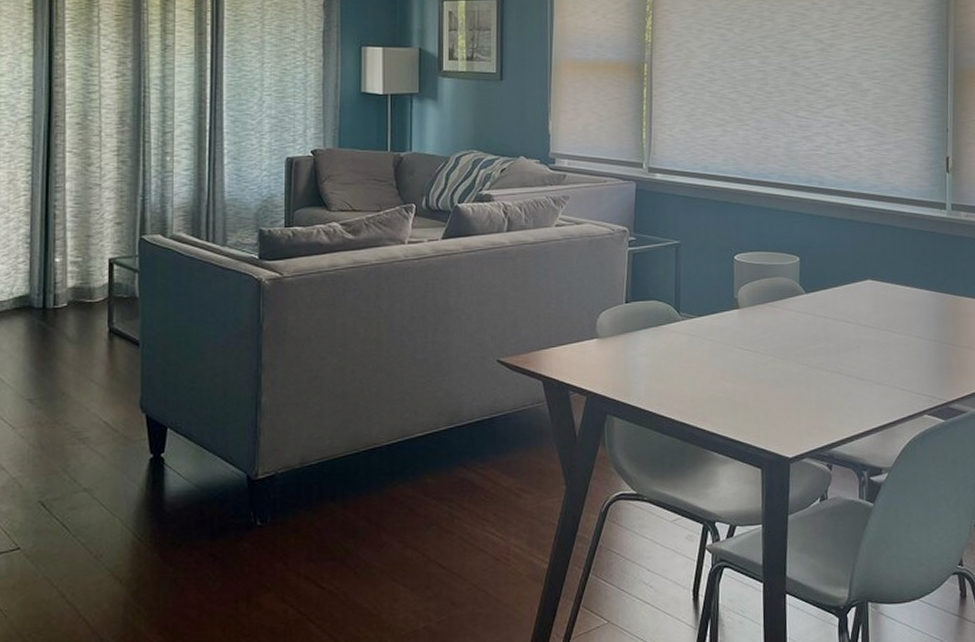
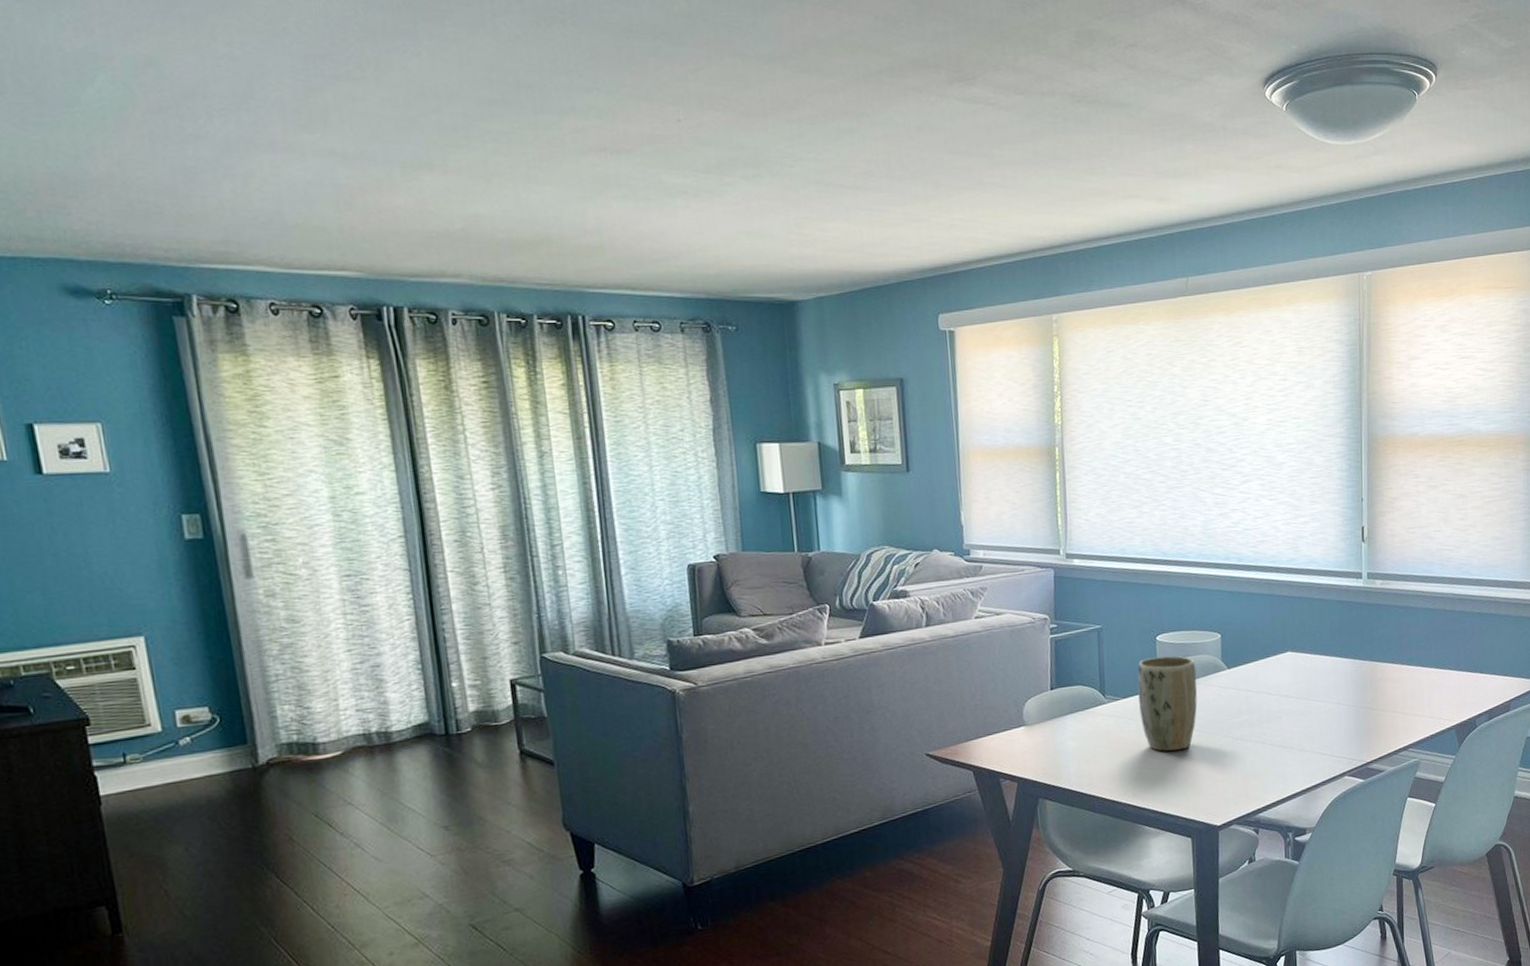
plant pot: none [713,276,774,376] -> present [1137,656,1198,752]

